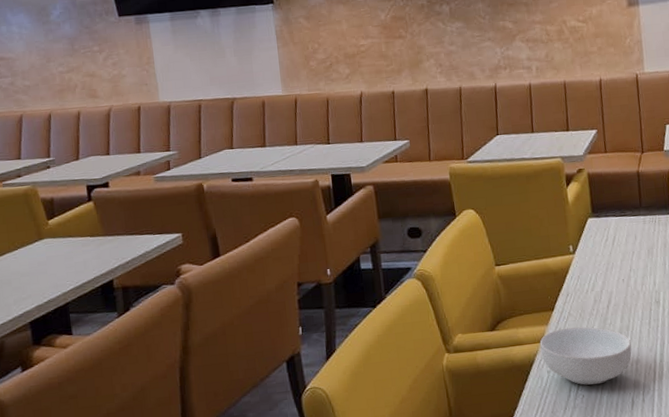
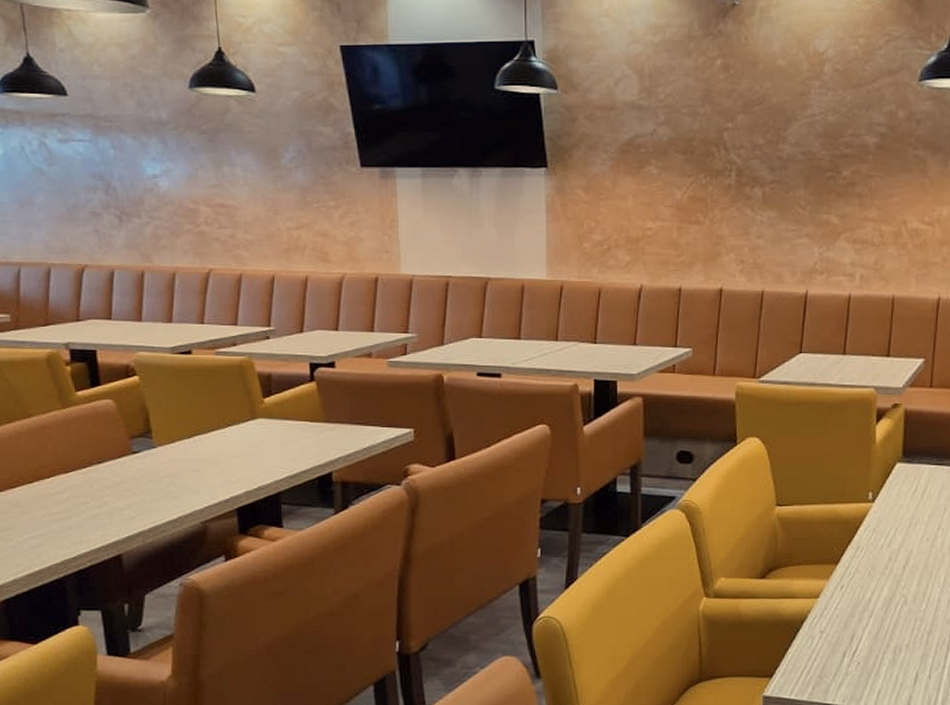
cereal bowl: present [540,326,632,385] -> none [815,585,925,653]

